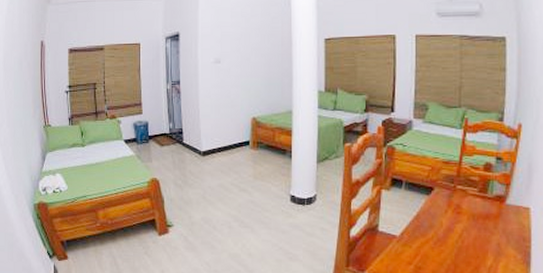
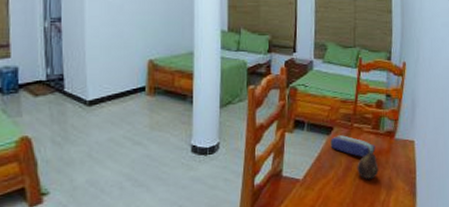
pencil case: none [430,196,482,221] -> present [330,135,376,158]
fruit: none [460,216,485,244] -> present [357,152,379,180]

